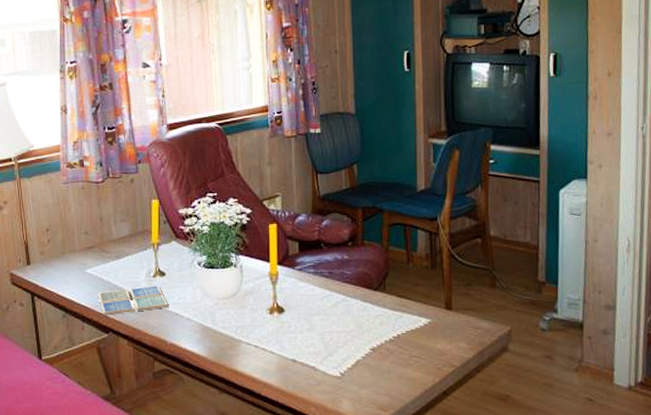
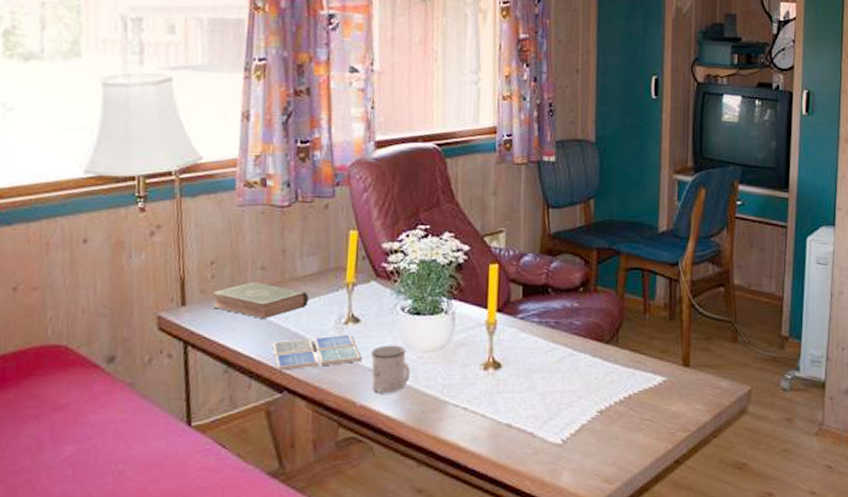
book: none [49,244,124,275] -> present [212,282,310,320]
mug: none [176,294,209,334] -> present [371,345,411,394]

